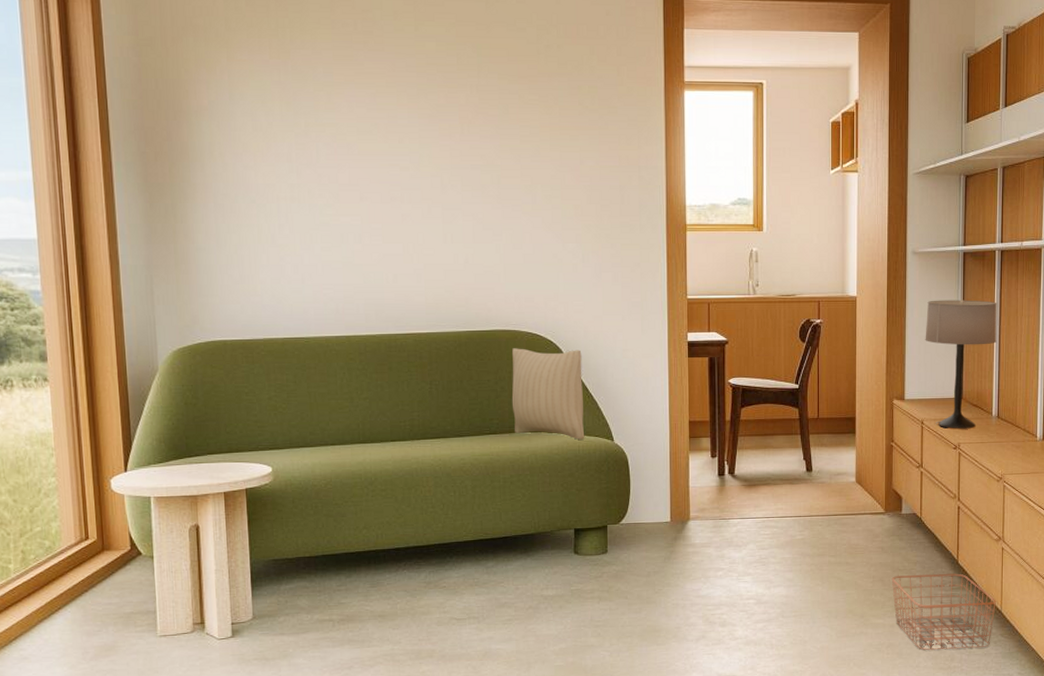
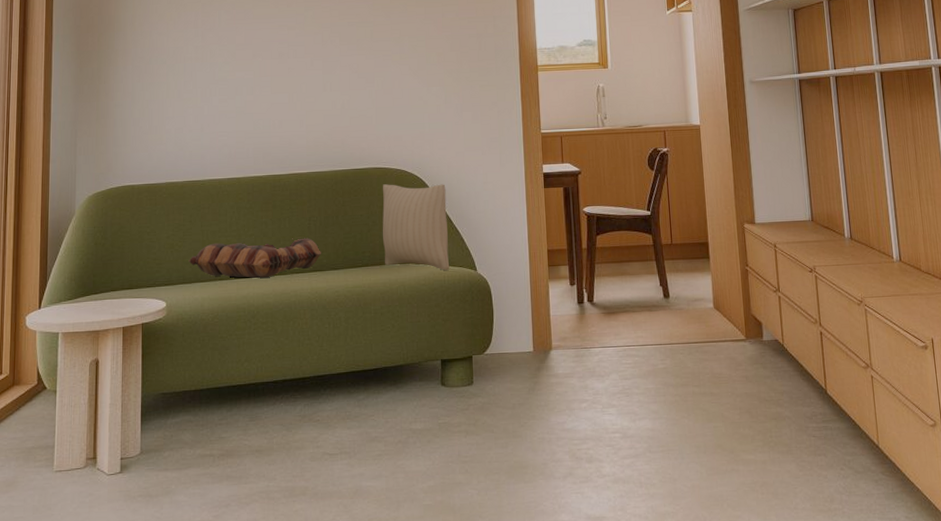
seat cushion: none [295,401,446,445] -> present [188,237,322,279]
basket: present [891,573,997,651] -> none [759,404,873,490]
table lamp: present [925,300,997,429] -> none [769,124,841,252]

